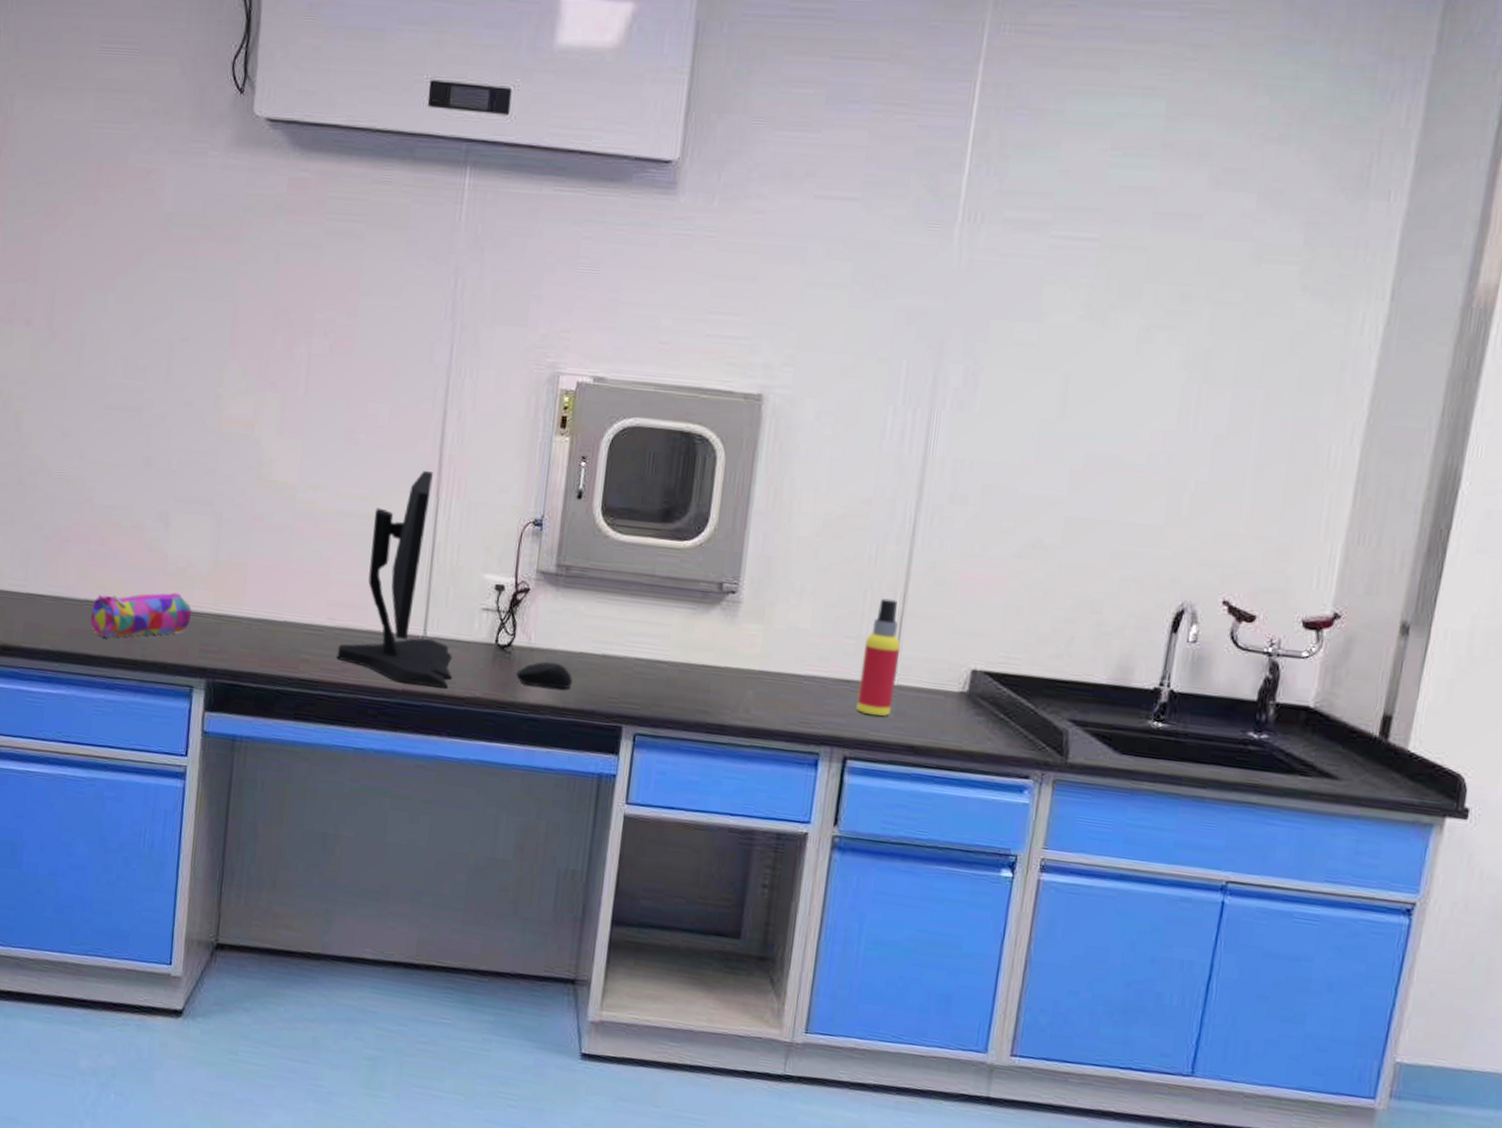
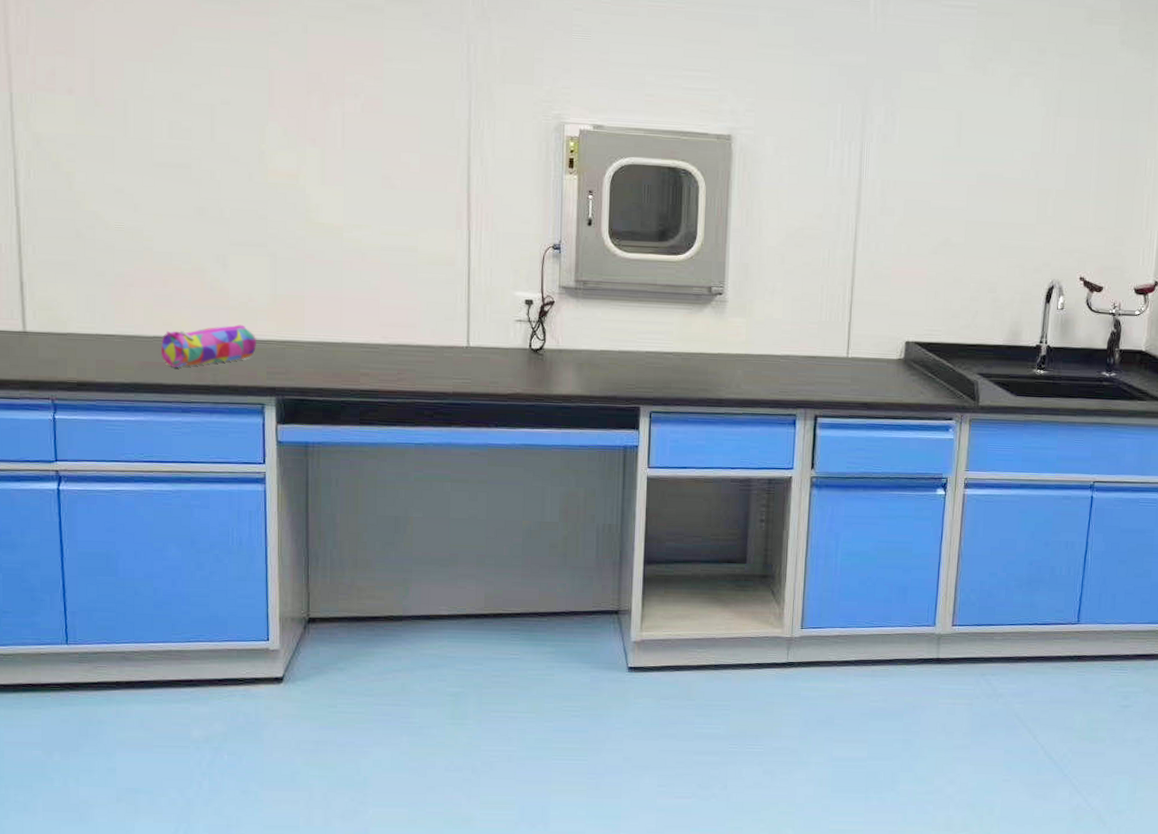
computer monitor: present [337,470,453,689] -> none [393,208,495,388]
computer mouse: present [516,661,573,689] -> none [549,359,596,381]
spray bottle: present [856,598,901,716] -> none [822,291,852,382]

